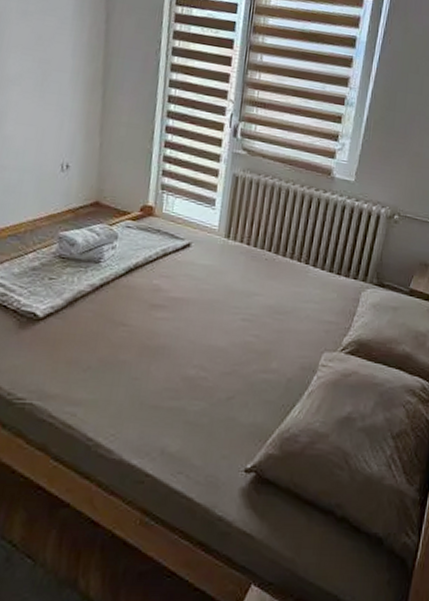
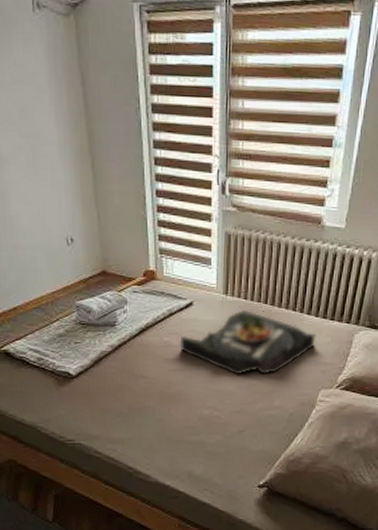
serving tray: none [169,255,321,331] -> present [179,309,316,375]

